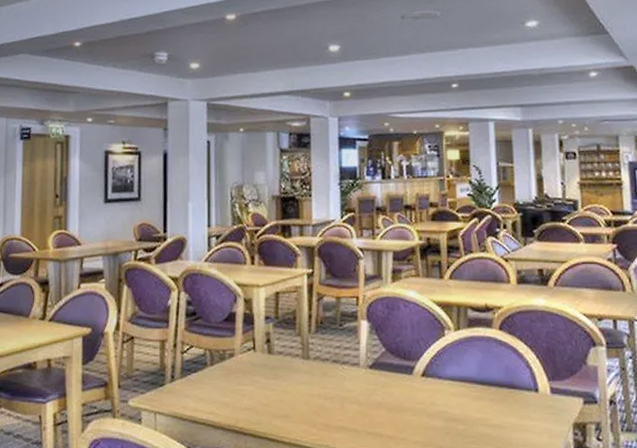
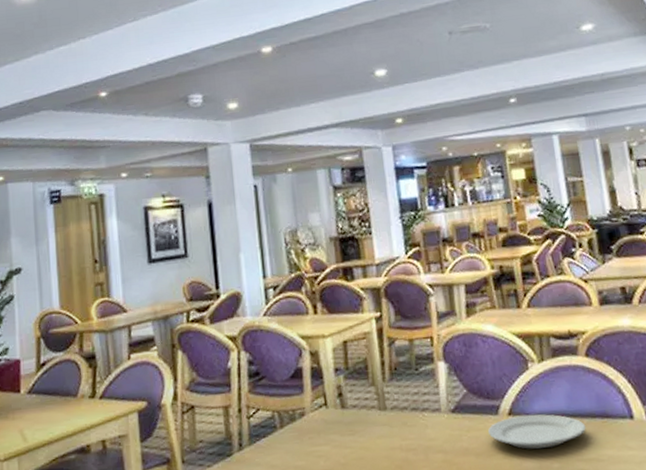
plate: none [402,377,493,411] -> present [488,414,586,449]

